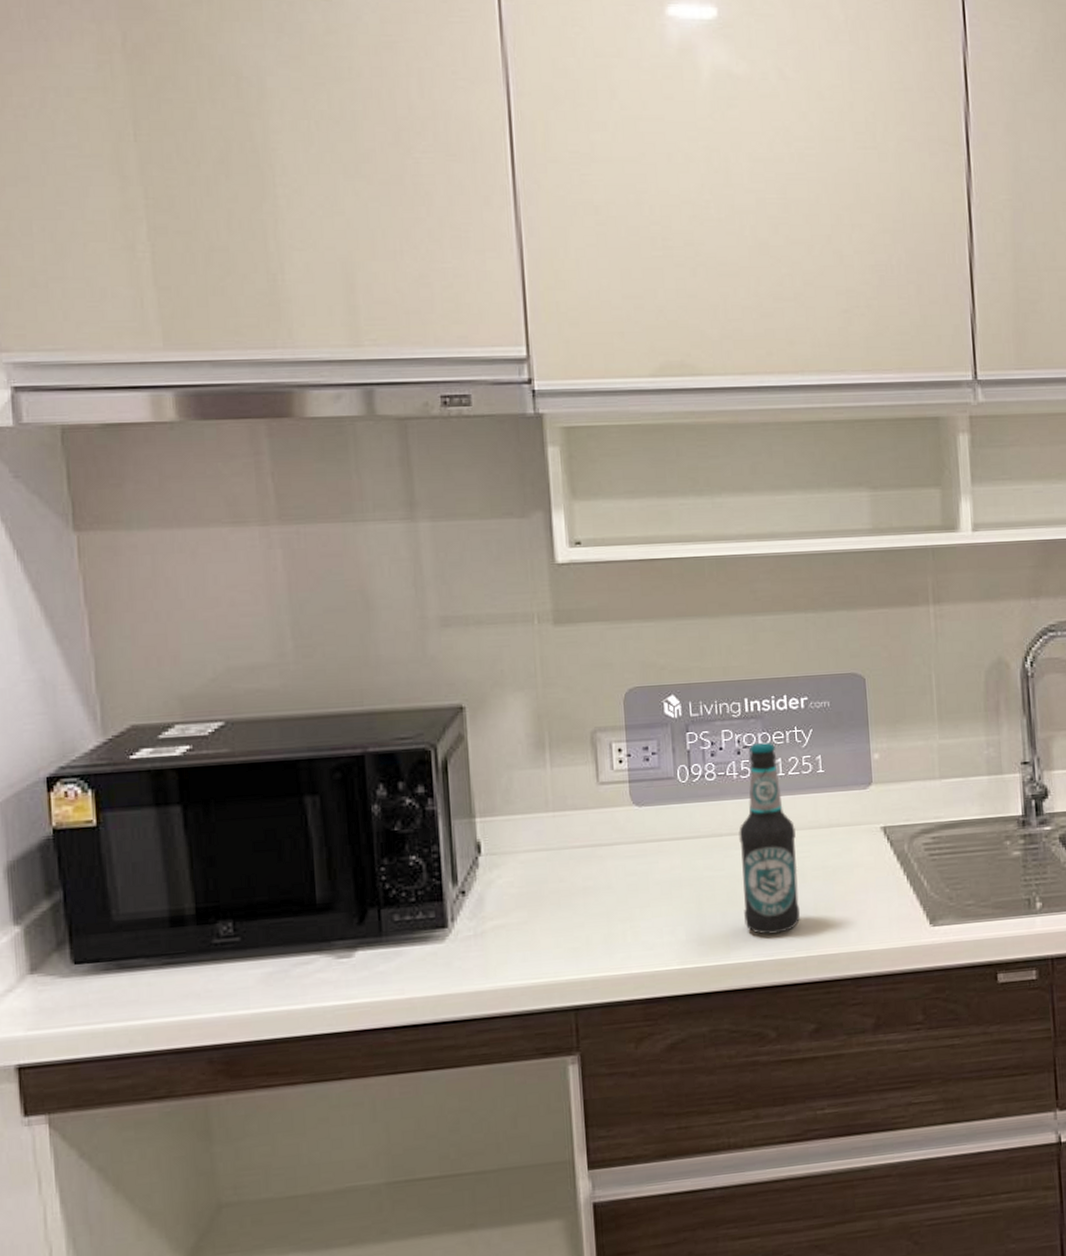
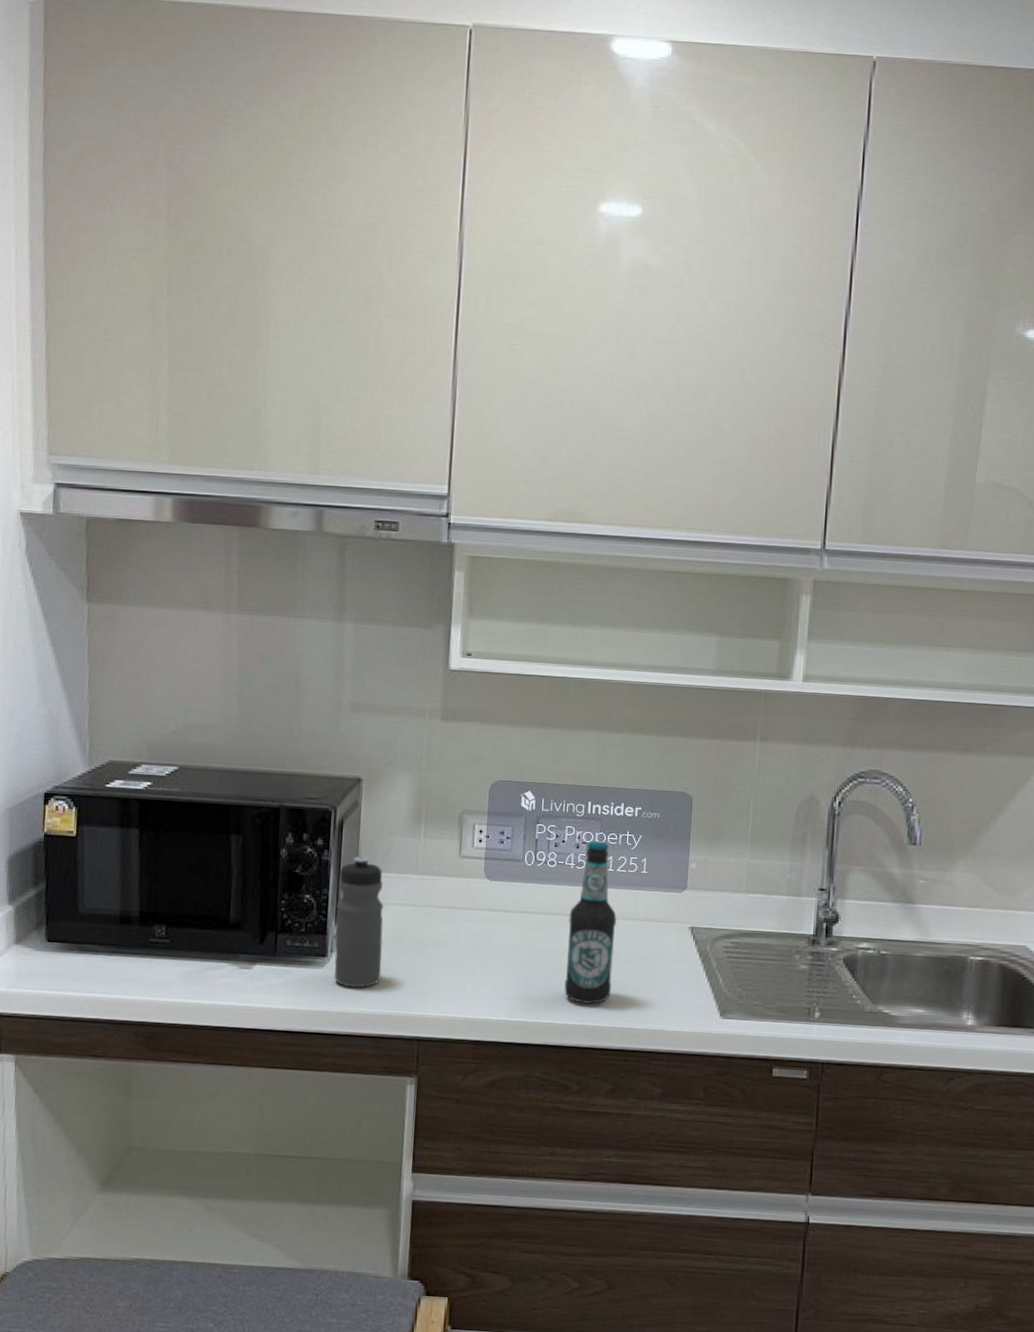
water bottle: none [450,800,519,960] -> present [333,857,384,988]

